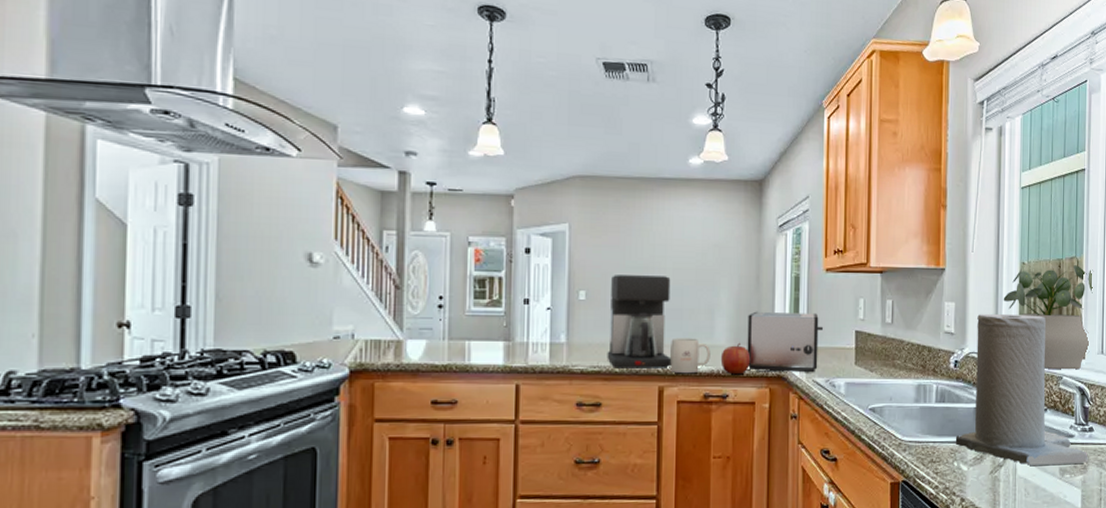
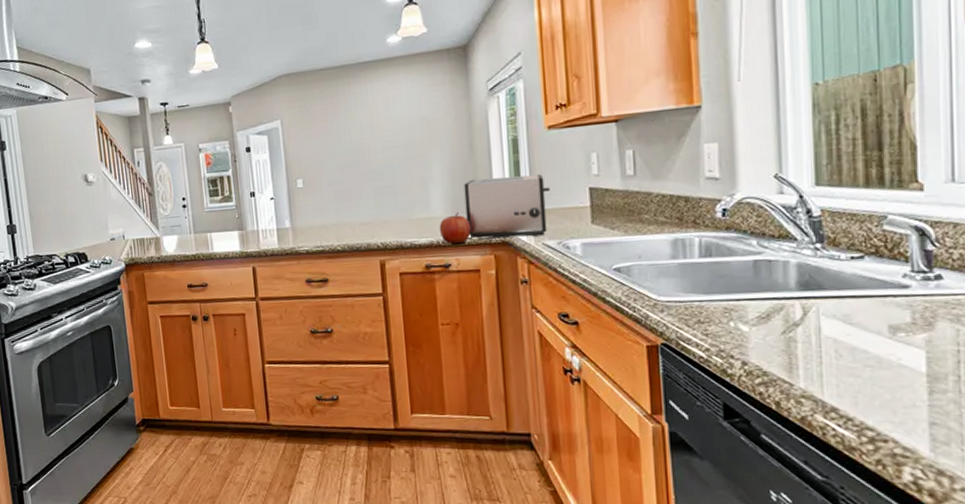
coffee maker: present [607,275,672,368] -> none [324,156,391,247]
mug: present [670,338,711,374] -> none [387,212,429,248]
paper towel: present [955,313,1089,465] -> none [729,144,937,323]
potted plant: present [1003,265,1094,370] -> none [788,74,934,208]

